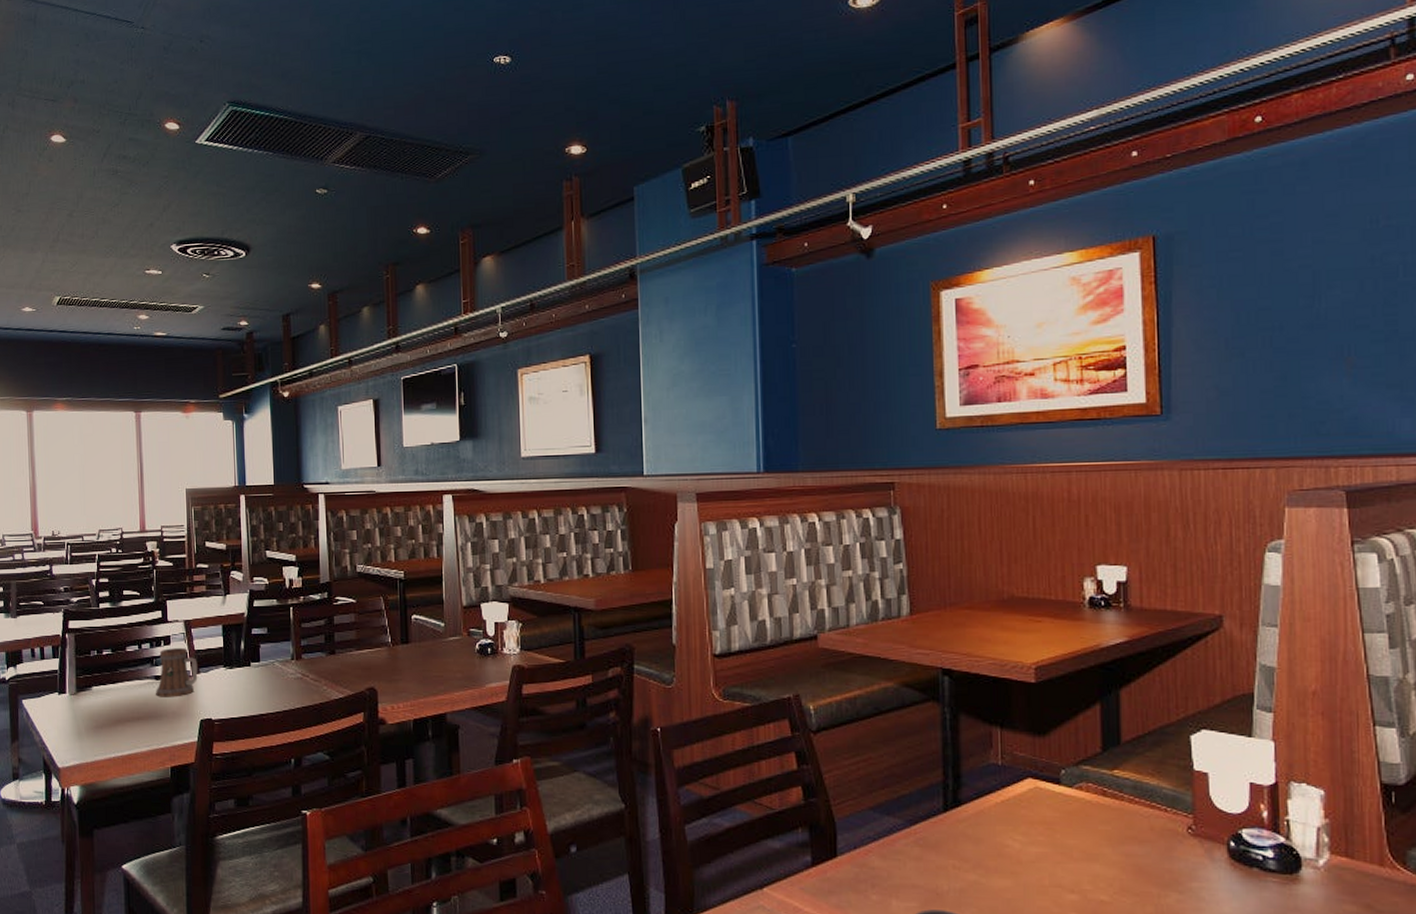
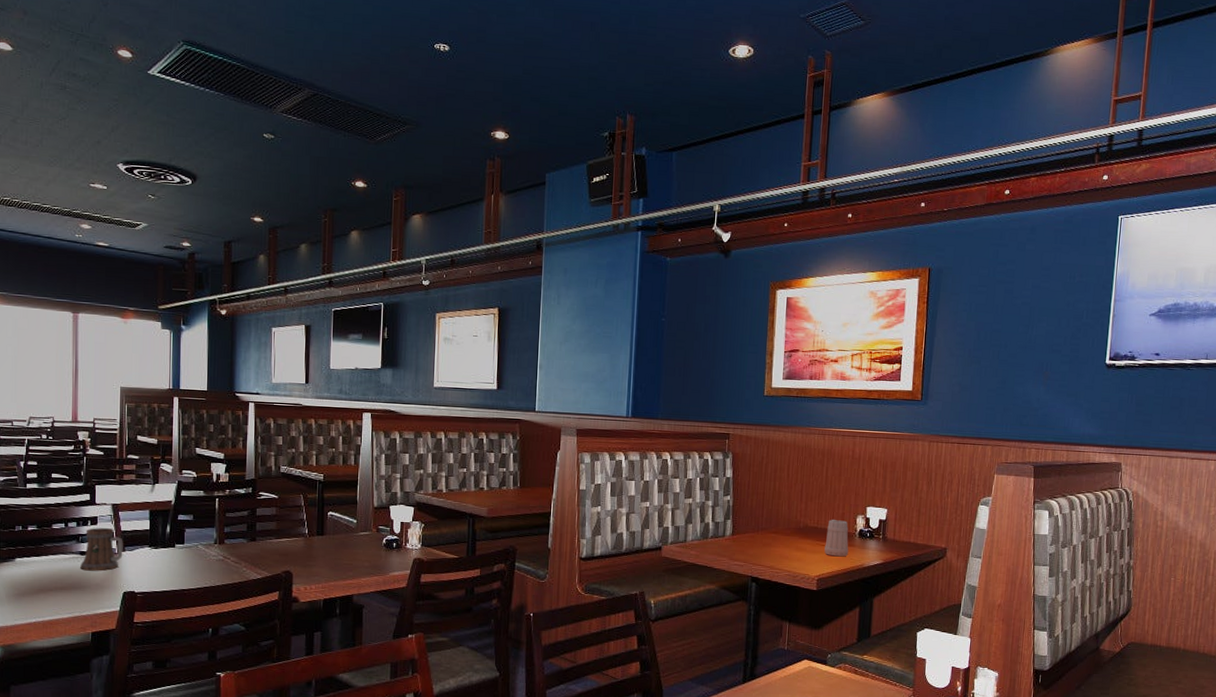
beer mug: none [1041,585,1077,636] -> present [824,519,849,557]

